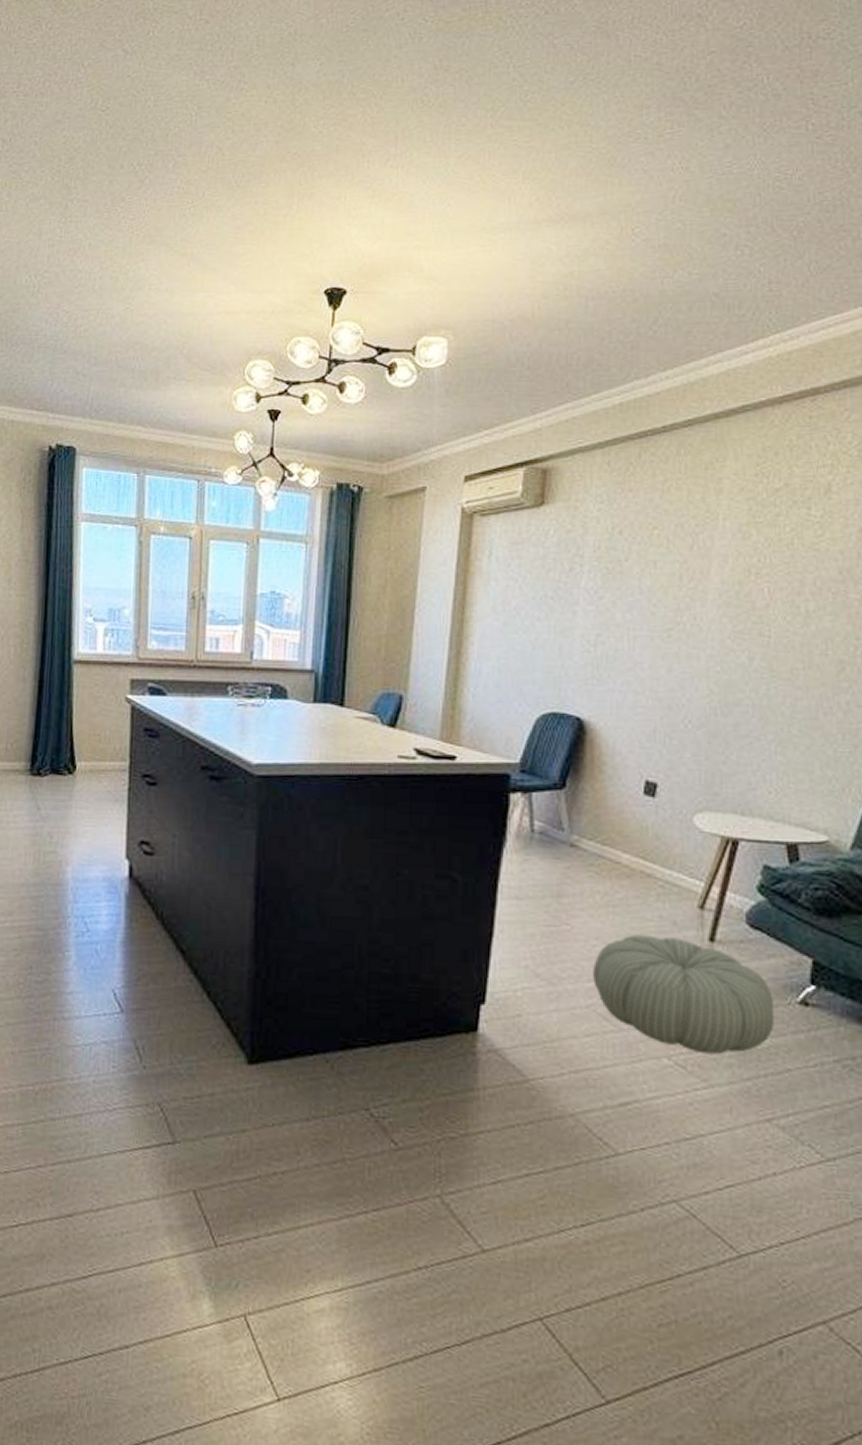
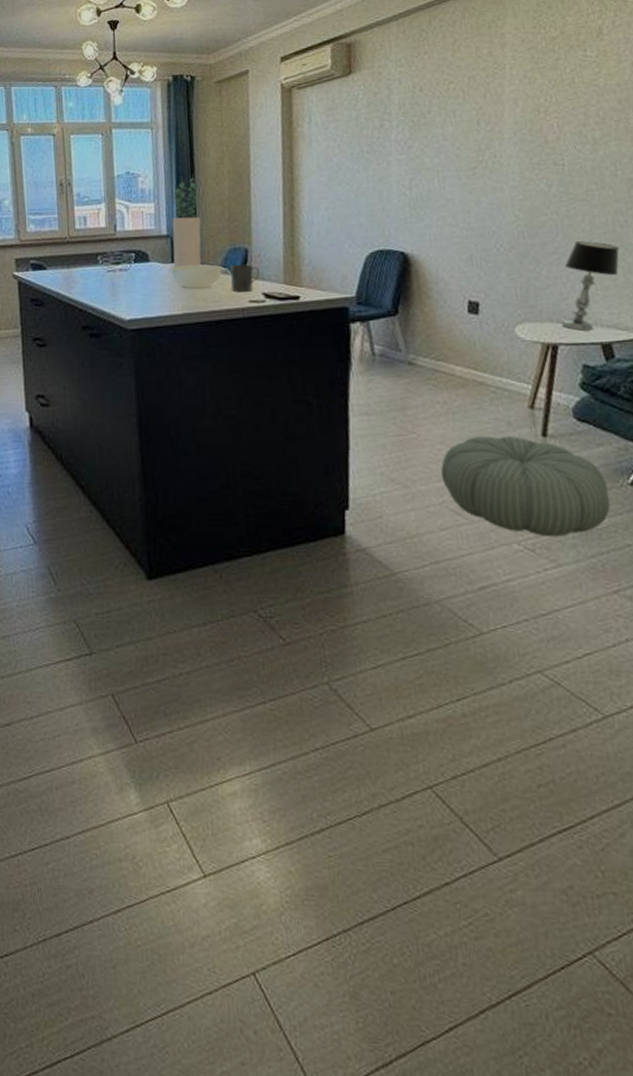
bowl: none [310,707,372,736] -> present [170,264,223,289]
vase: none [315,601,354,711] -> present [172,173,202,267]
mug: none [378,713,414,745] -> present [230,264,260,292]
table lamp: none [745,726,818,829] -> present [560,241,619,332]

